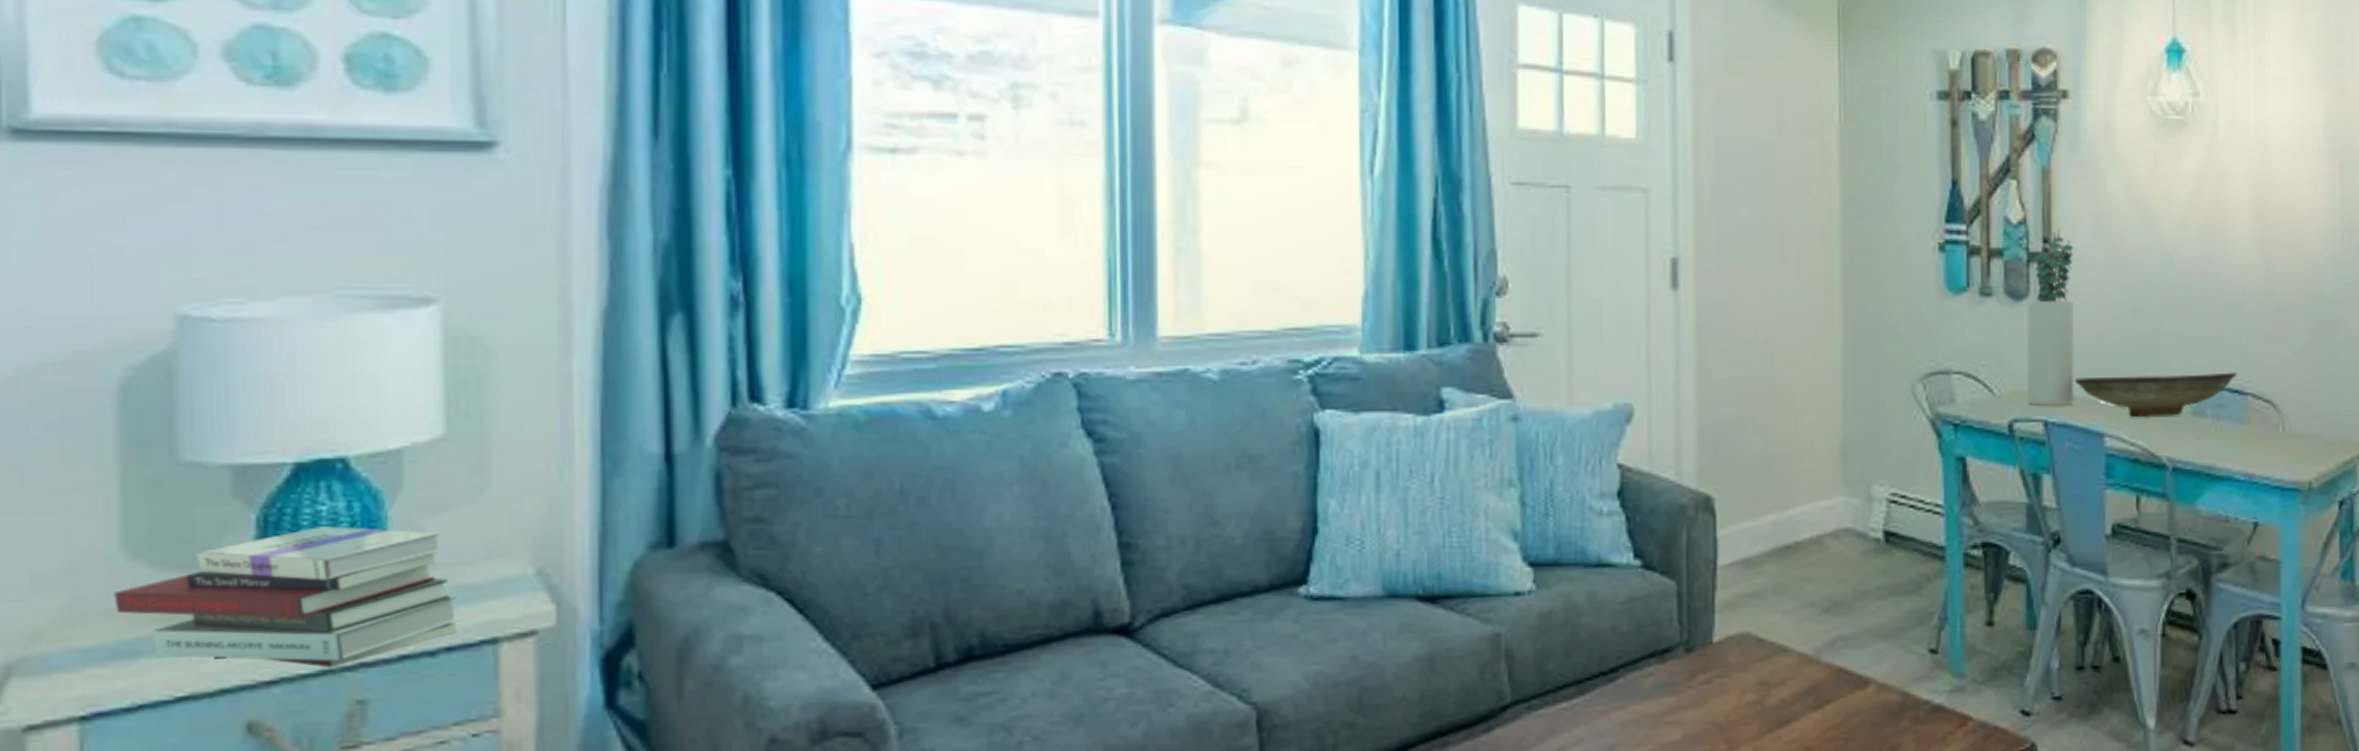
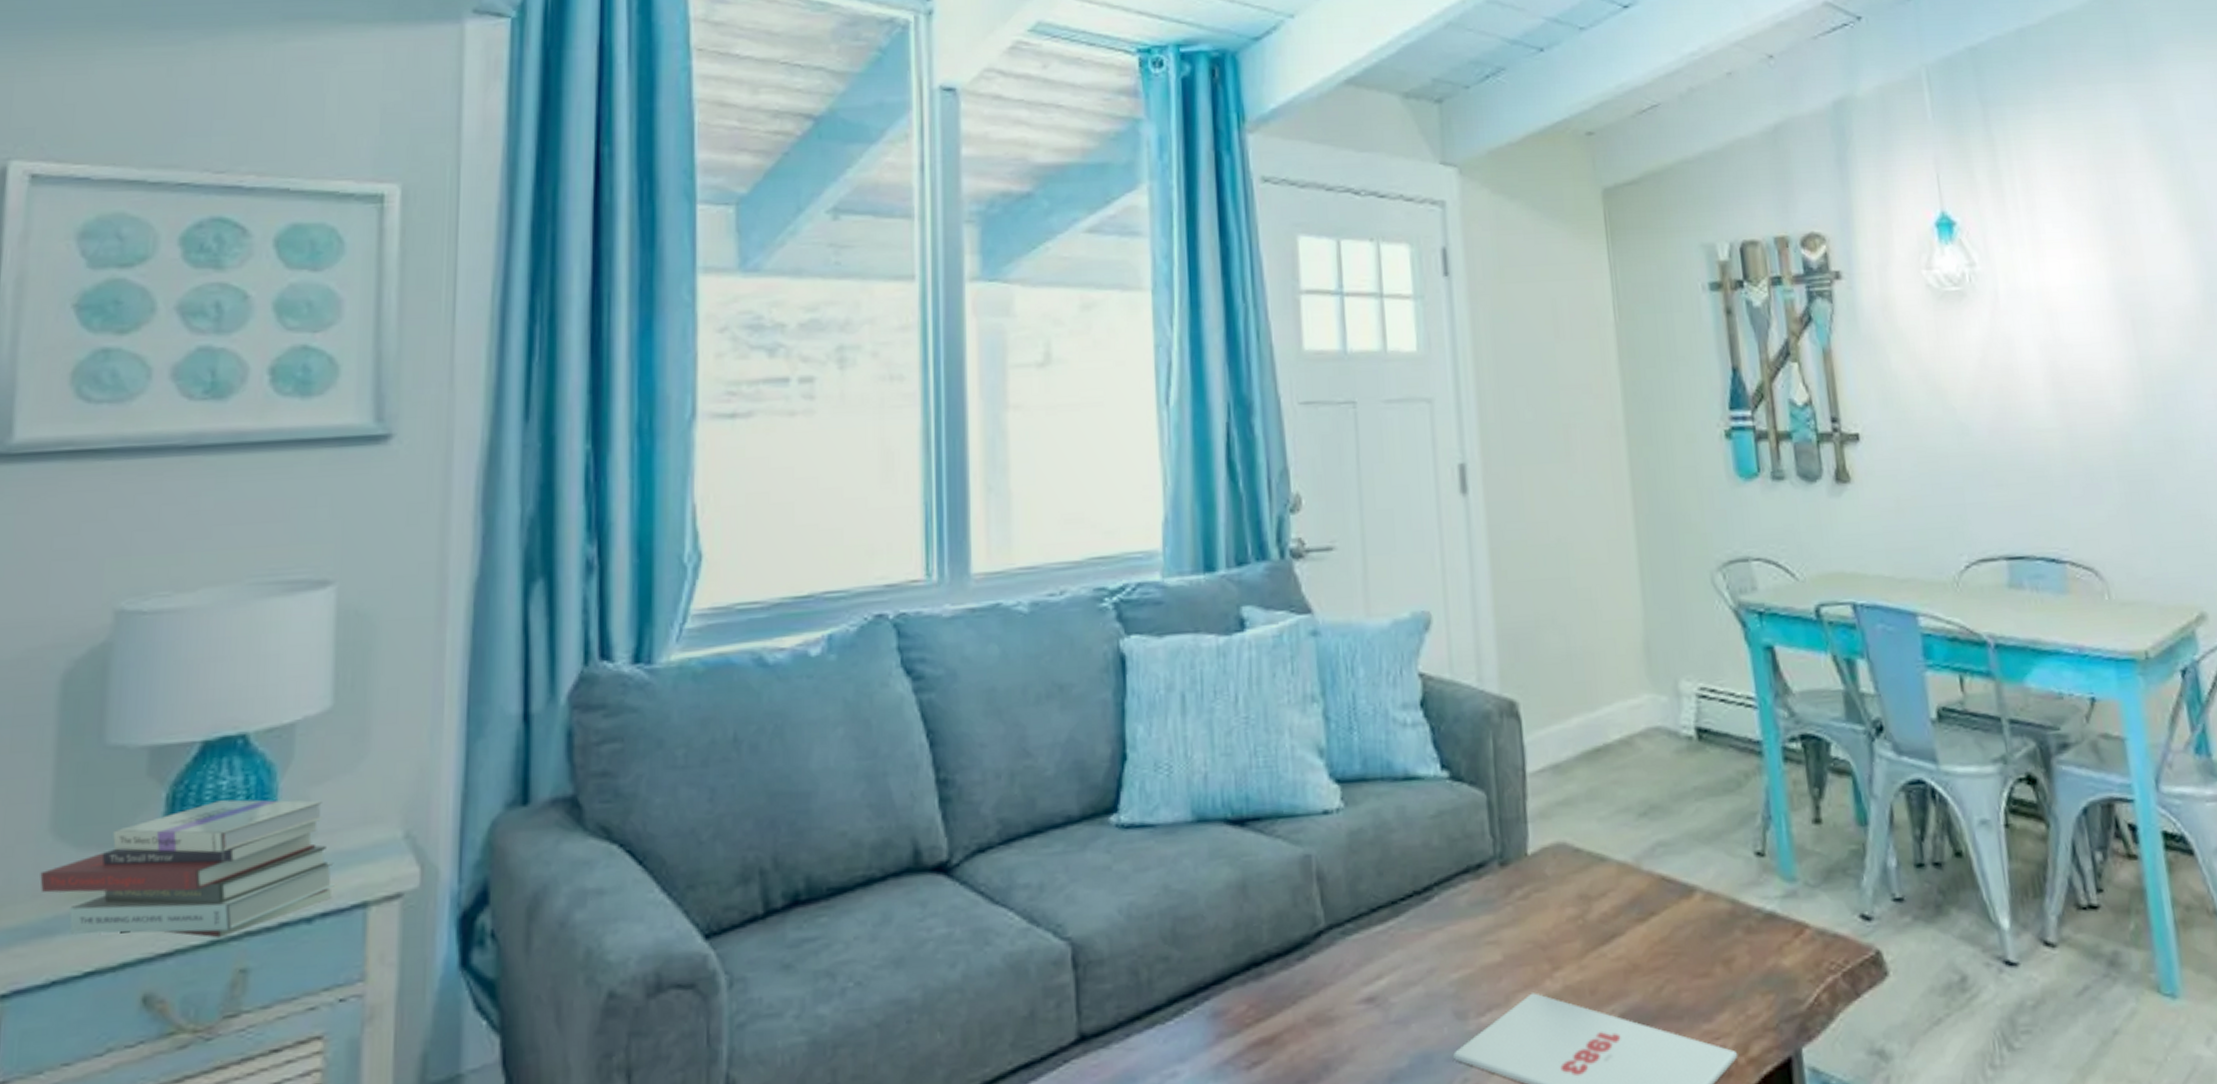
vase: present [2026,229,2075,407] -> none [1821,407,1881,589]
decorative bowl: present [2074,372,2237,418] -> none [1879,540,2052,594]

